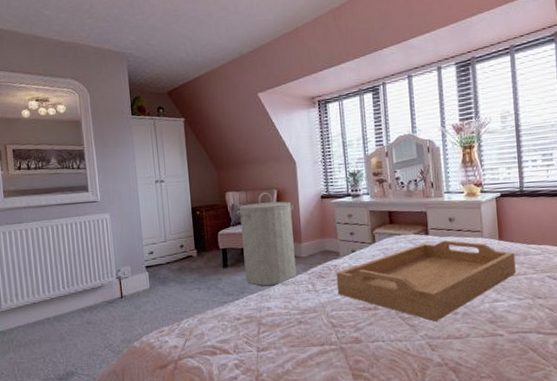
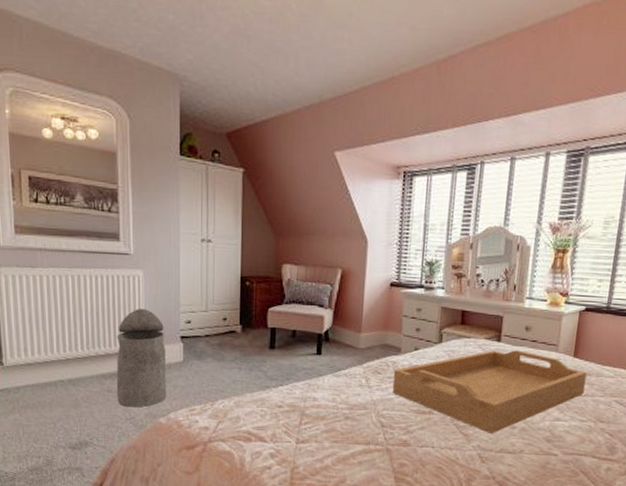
trash can: none [91,246,139,336] -> present [116,309,167,408]
laundry hamper: present [236,192,297,286] -> none [292,270,357,376]

